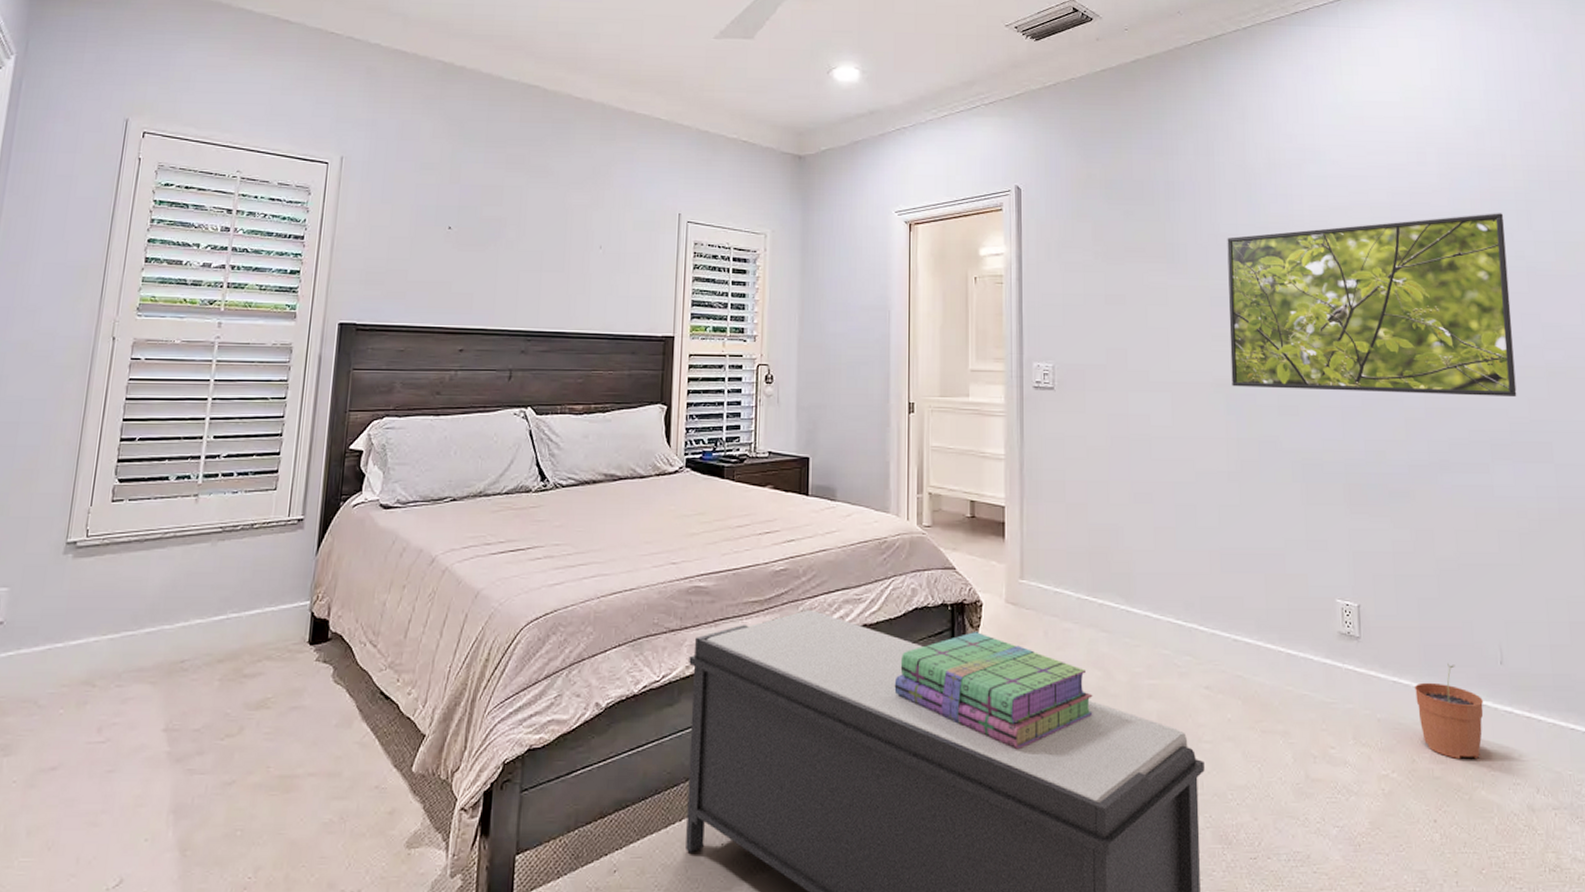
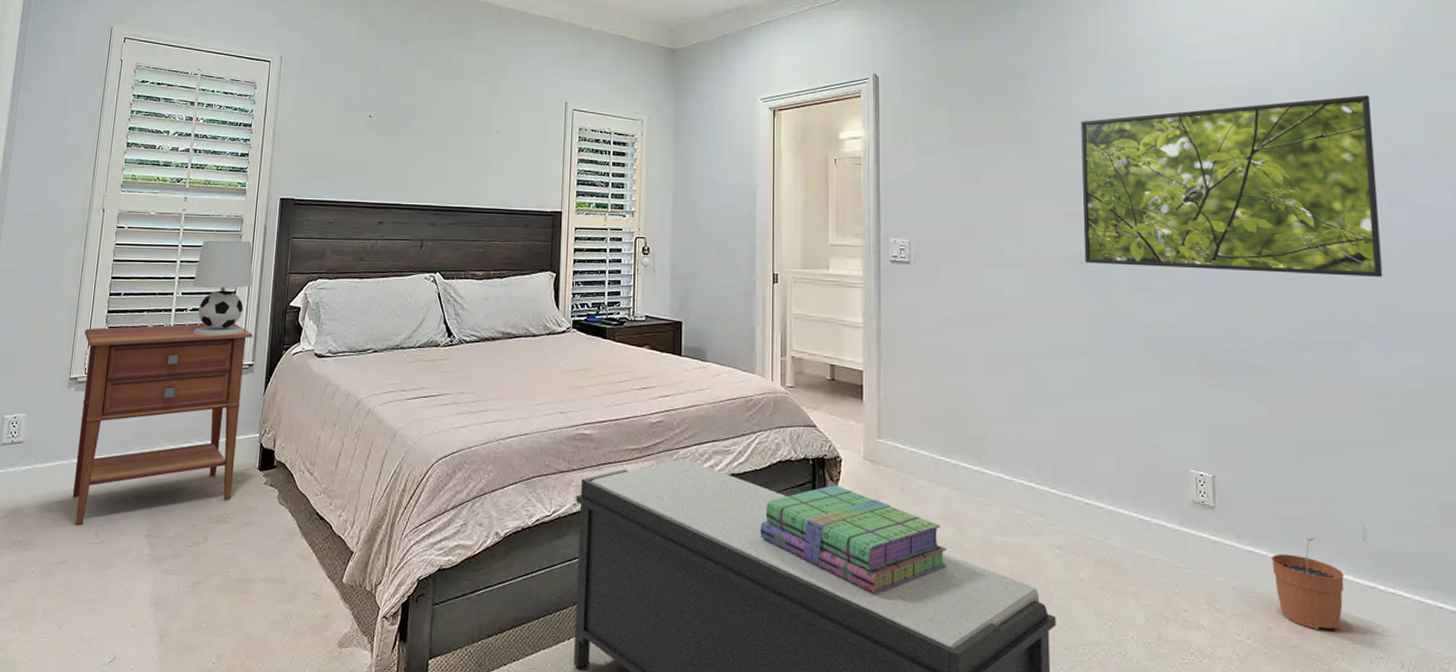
nightstand: none [68,471,303,722] -> present [72,323,253,526]
table lamp: none [227,373,304,486] -> present [192,240,253,336]

